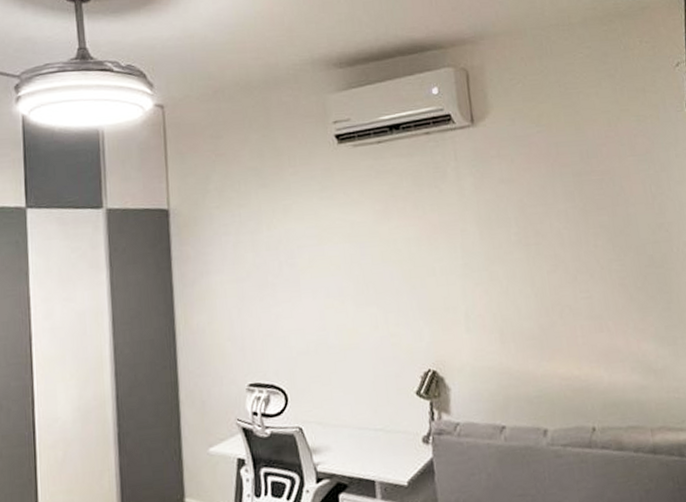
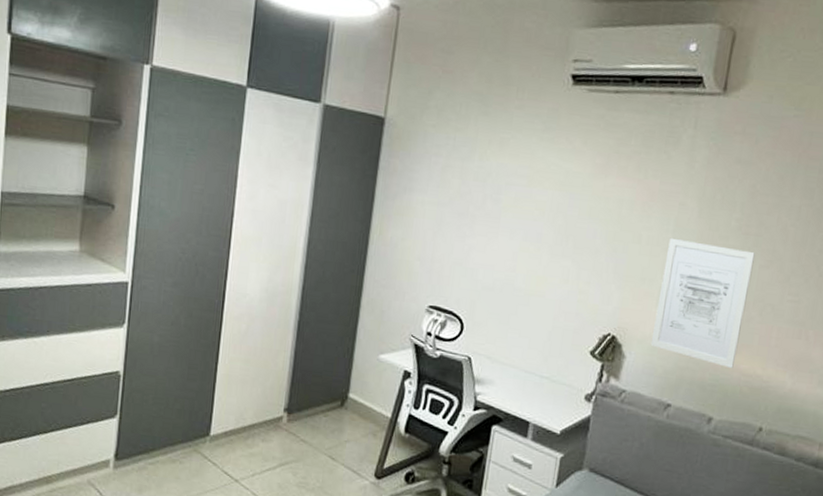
wall art: none [461,260,552,376] -> present [650,237,755,369]

